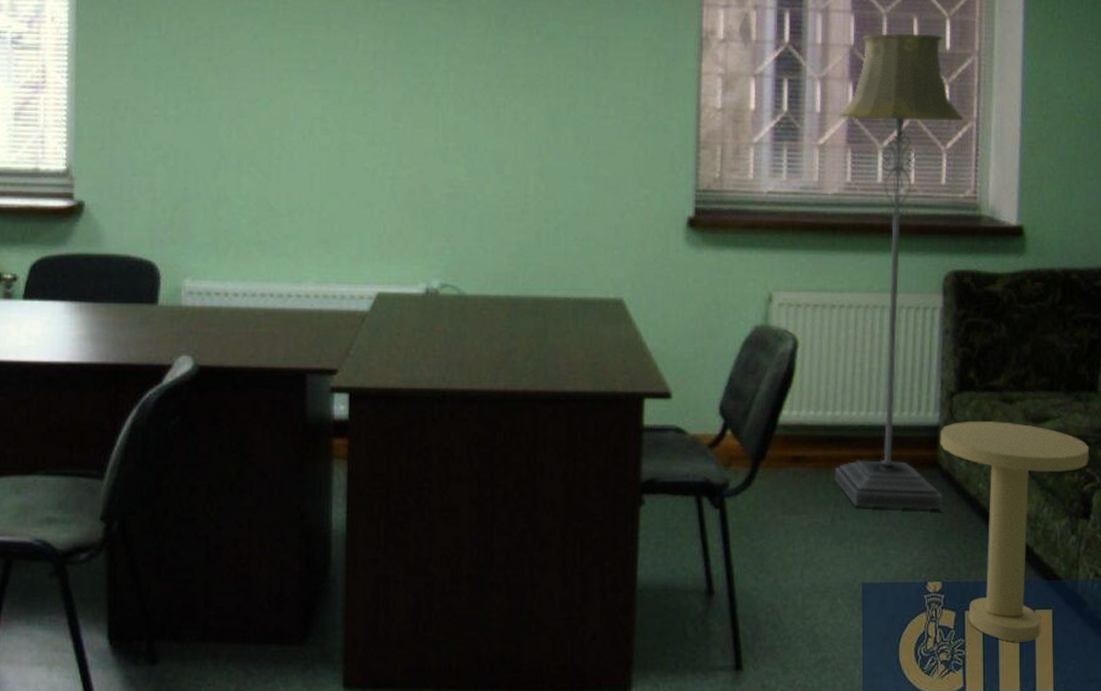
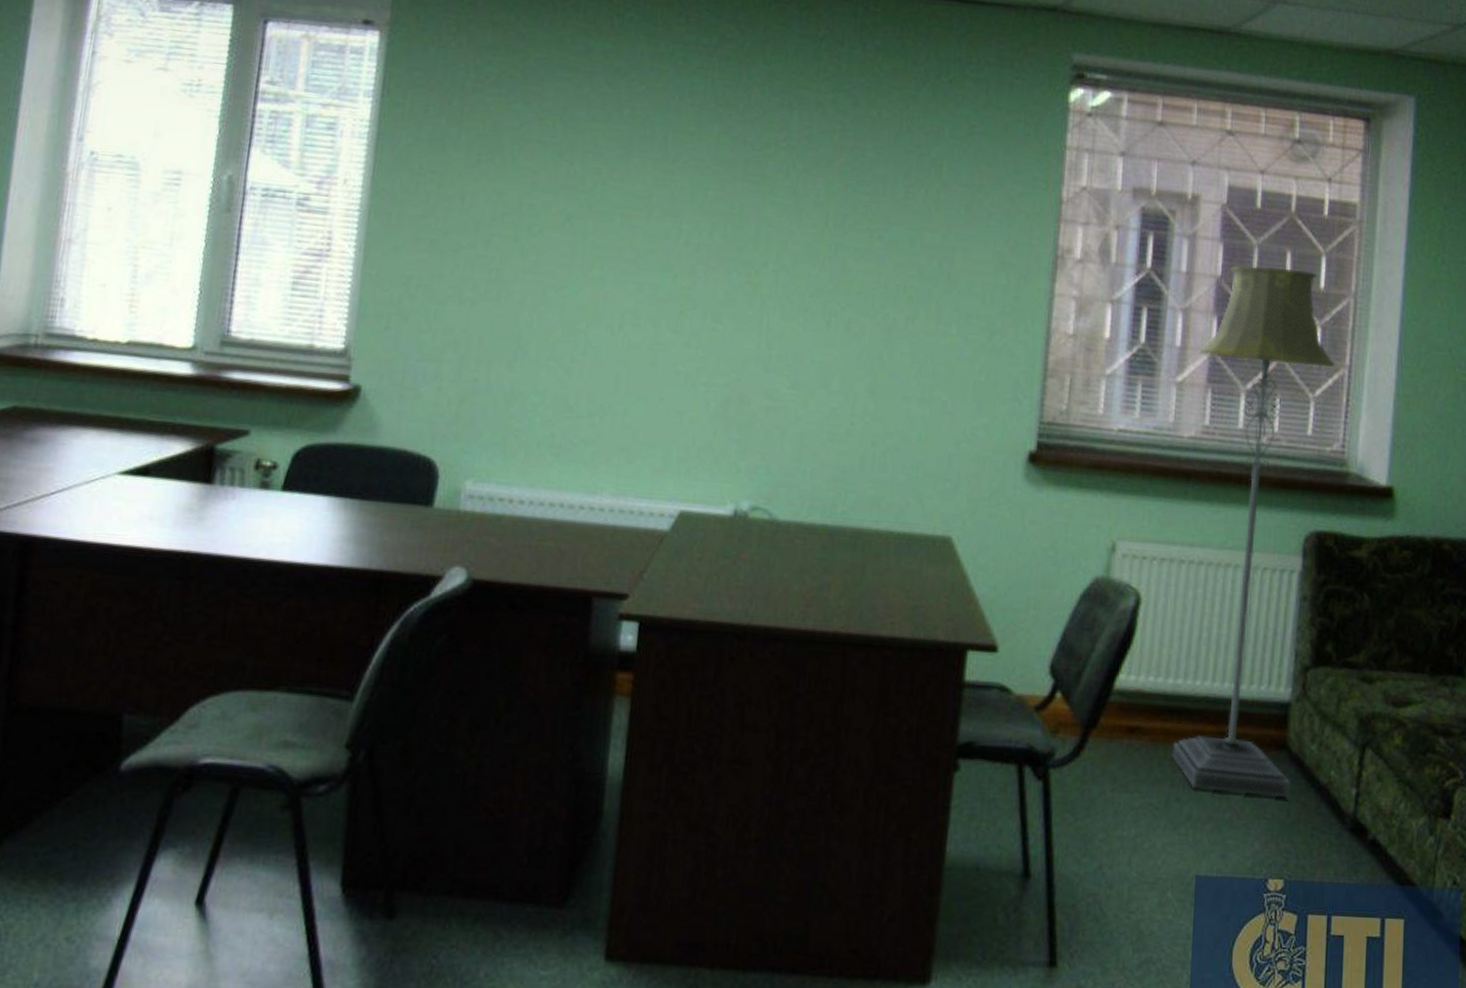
side table: present [940,422,1089,642] -> none [1290,700,1453,955]

